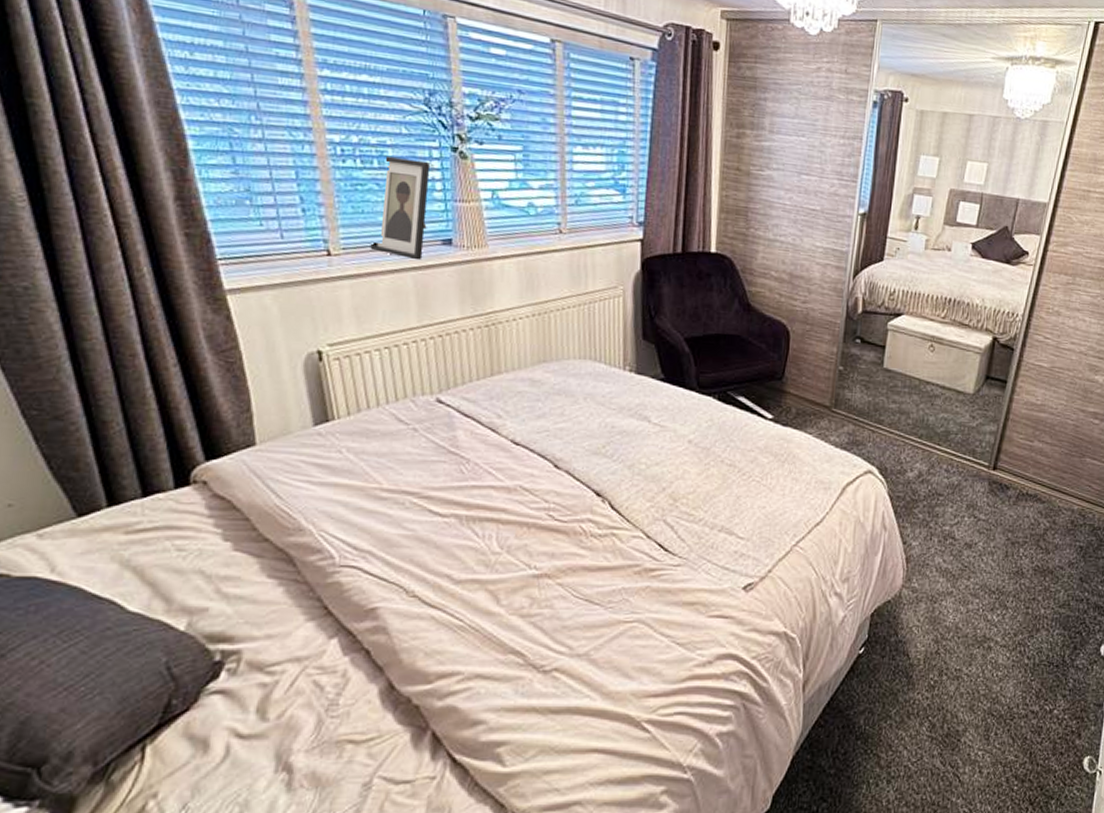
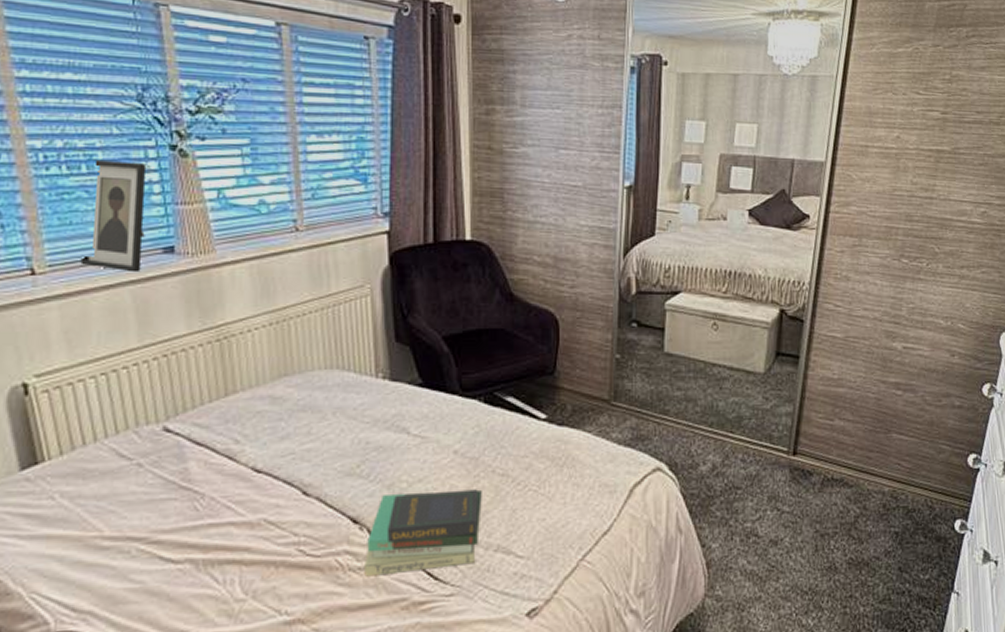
books: none [604,474,711,543] -> present [364,489,482,577]

